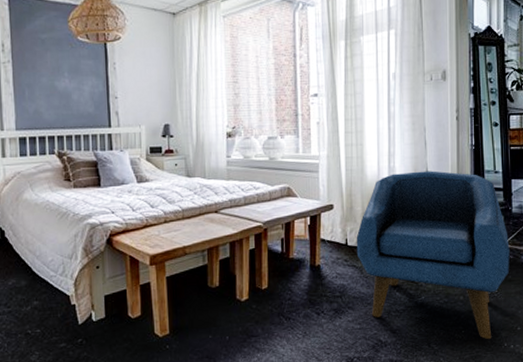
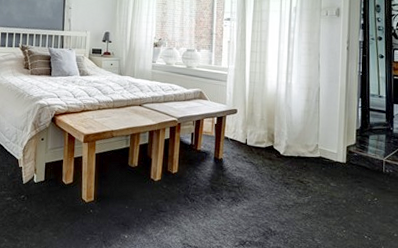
armchair: present [356,170,510,340] -> none [254,89,390,242]

